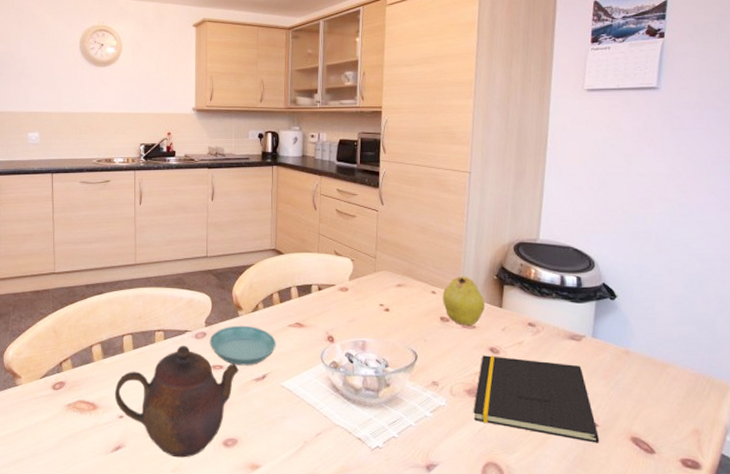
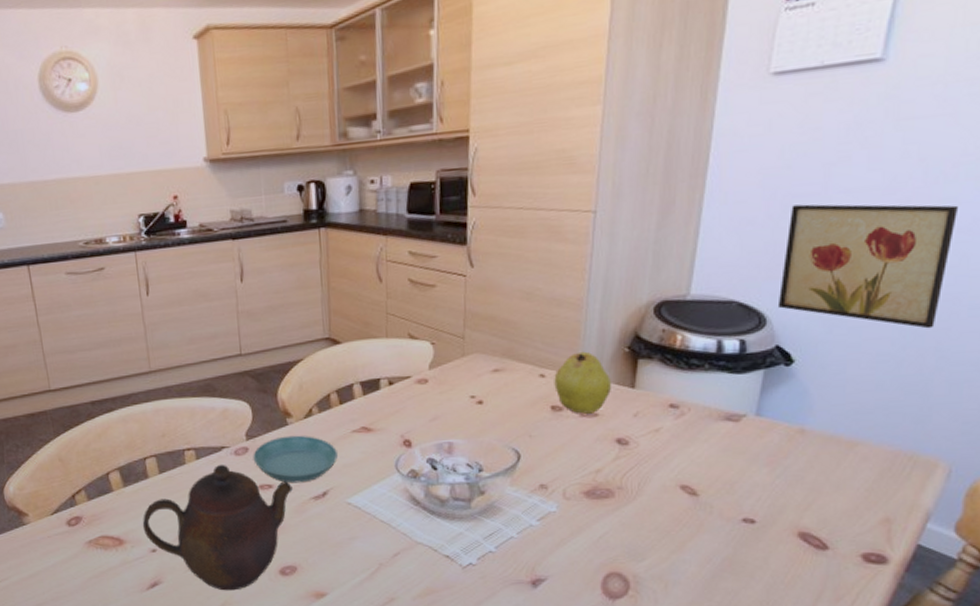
notepad: present [473,355,599,443] -> none [592,448,755,543]
wall art: none [601,181,720,280] -> present [777,204,959,329]

